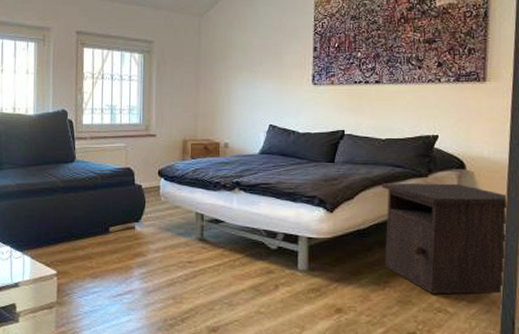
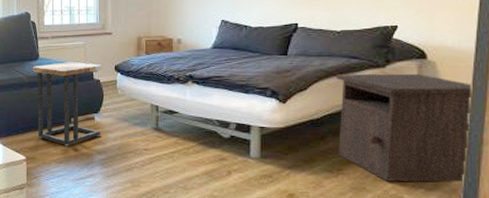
side table: none [68,164,145,258] -> present [33,61,102,146]

